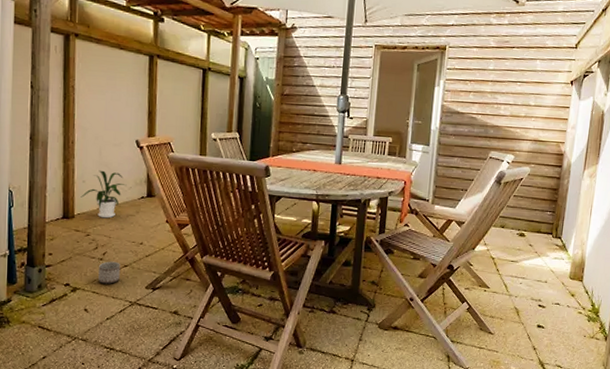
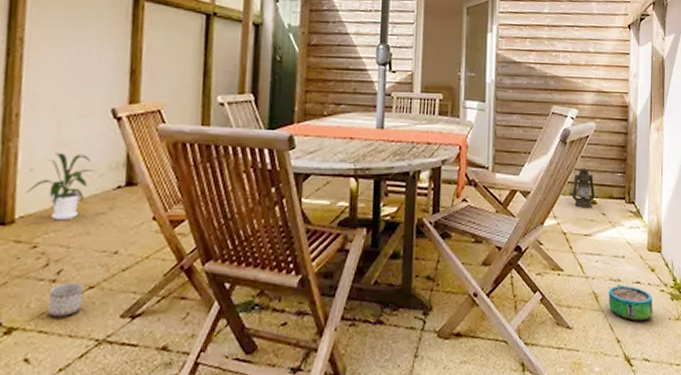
lantern: none [501,205,524,239] -> present [570,168,595,208]
decorative bowl: none [528,305,570,335] -> present [608,285,653,321]

